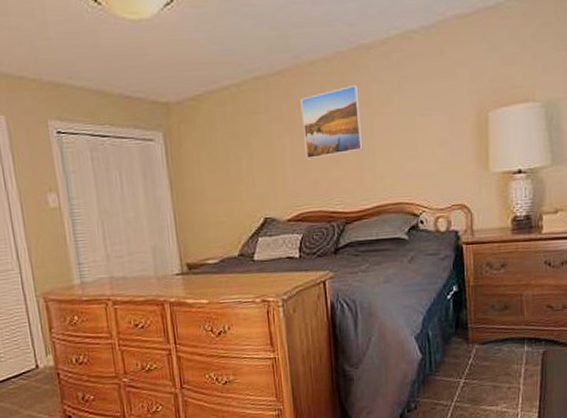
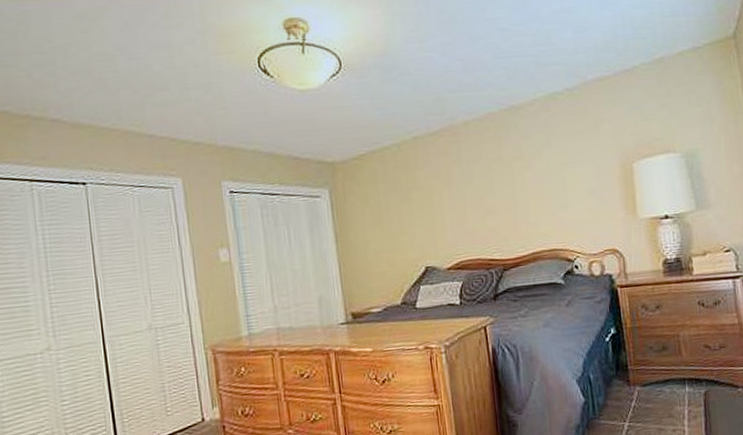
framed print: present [300,84,363,160] -> none [457,141,517,211]

